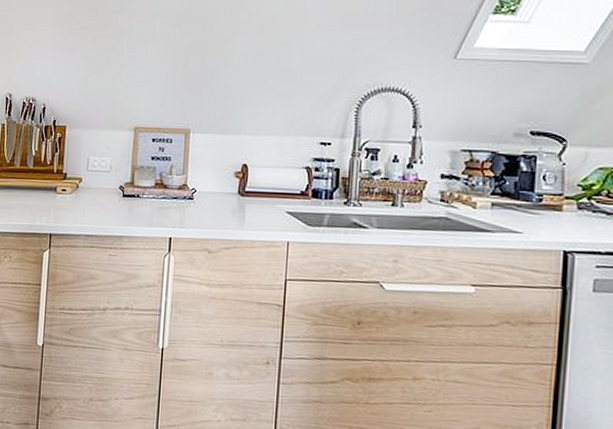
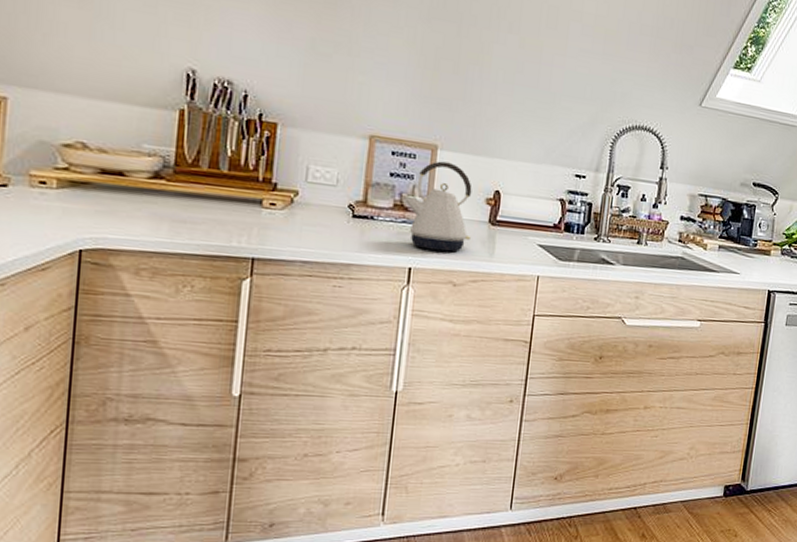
kettle: none [164,143,222,223] -> present [405,161,472,252]

